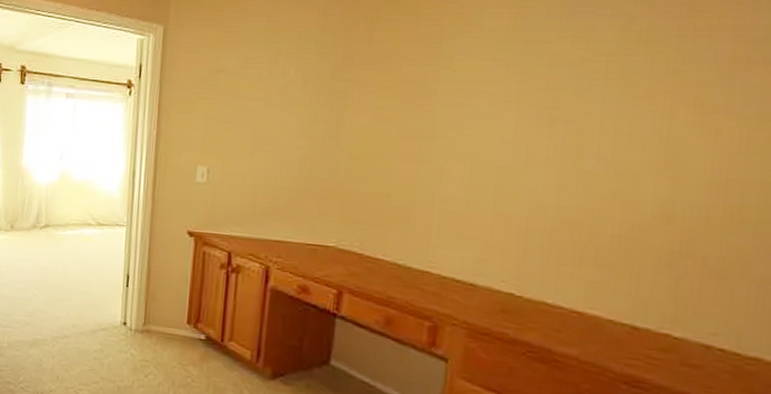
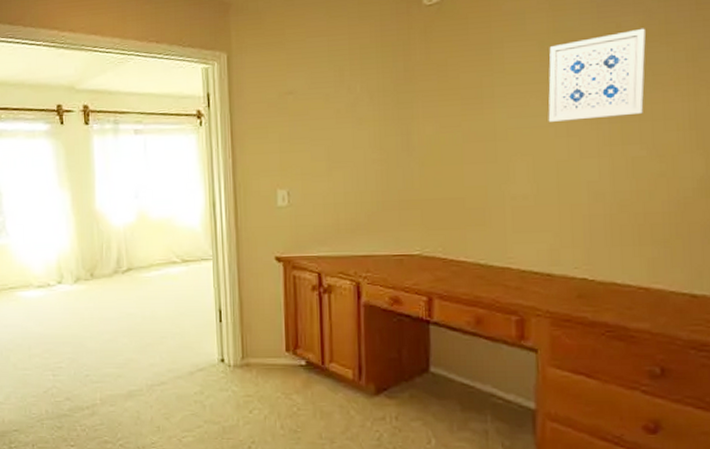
wall art: none [494,33,622,127] -> present [548,28,646,122]

